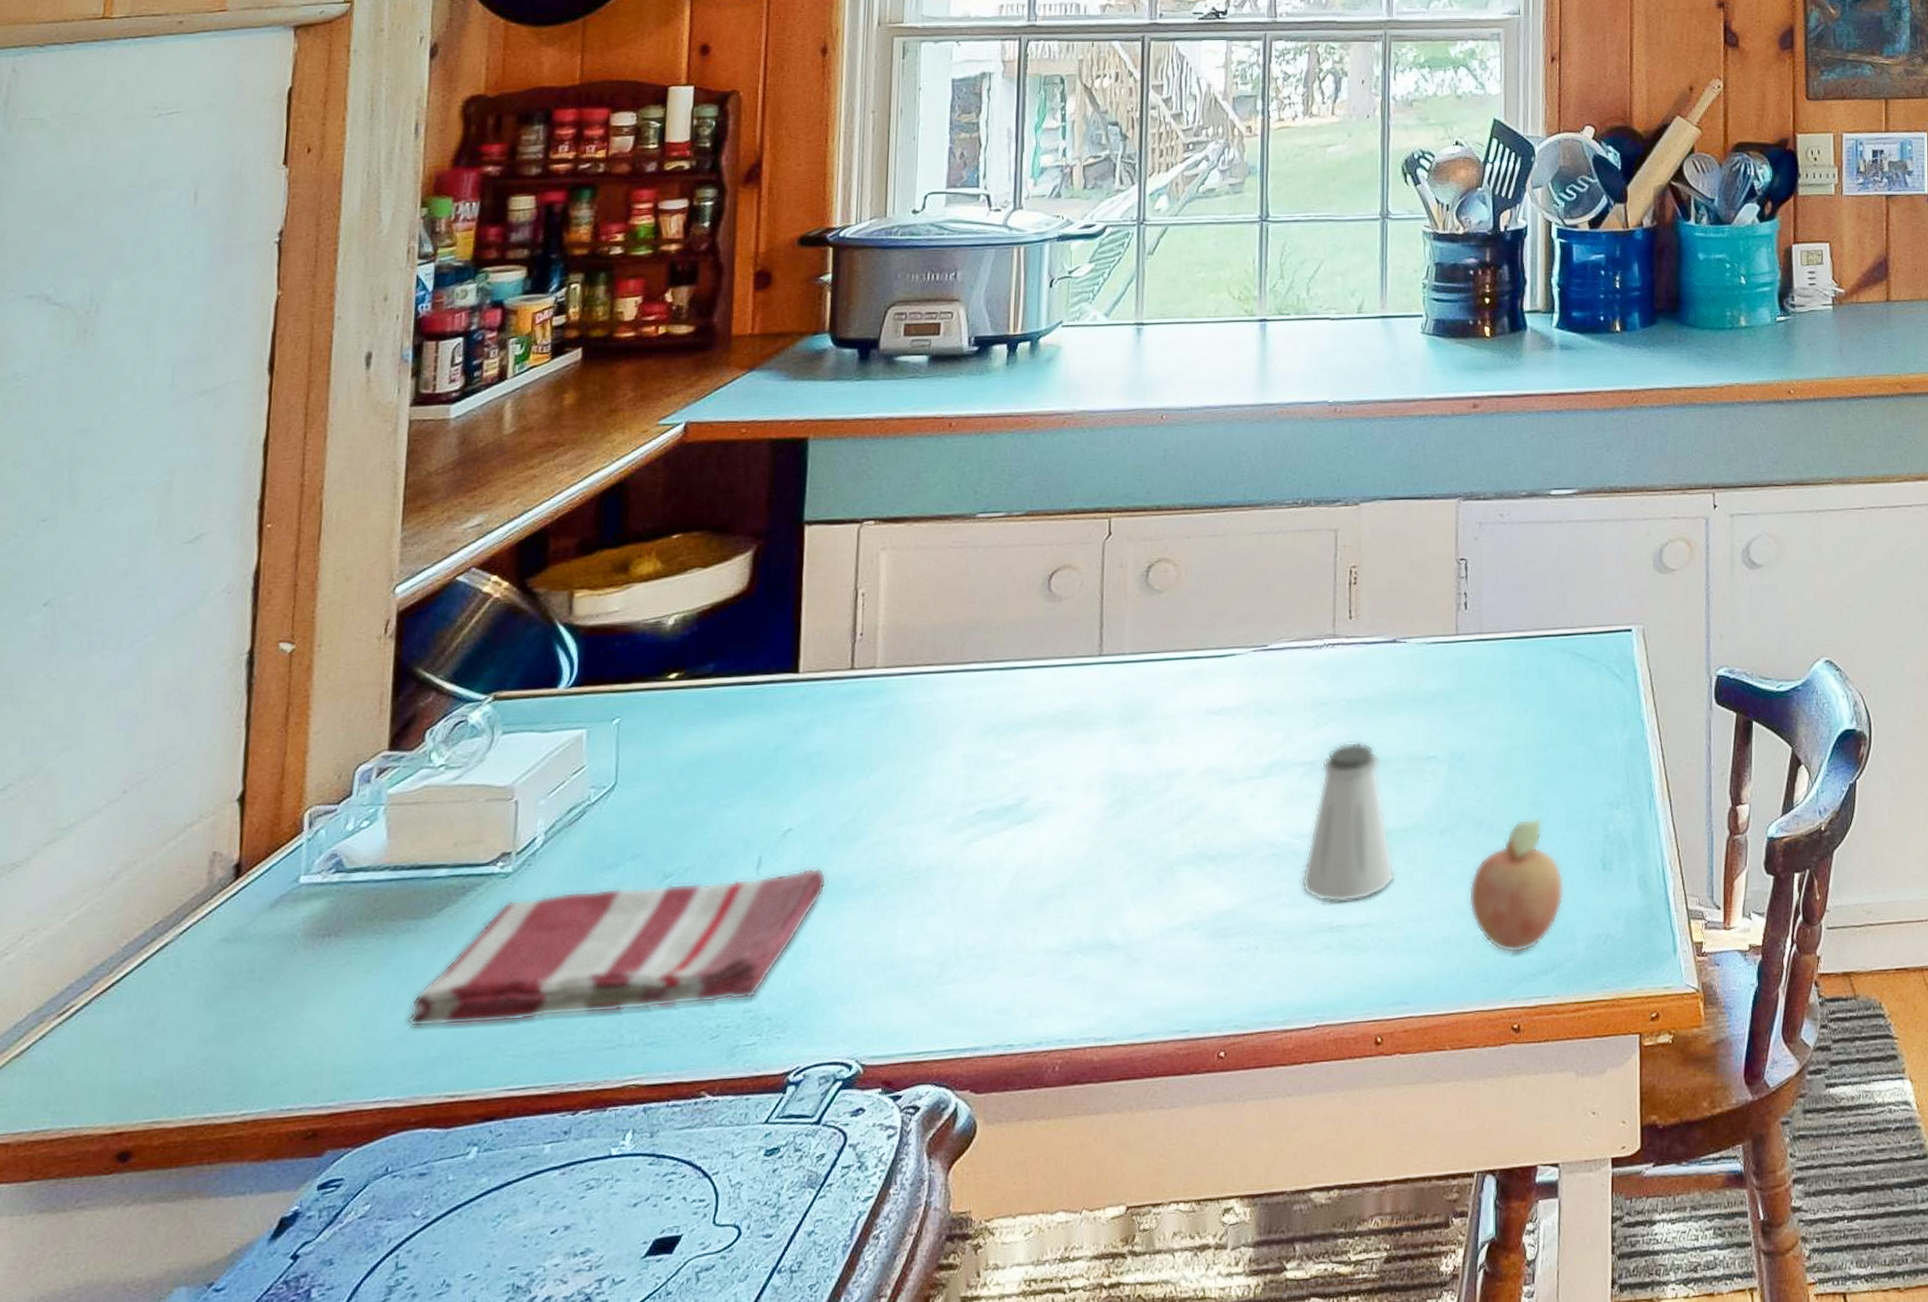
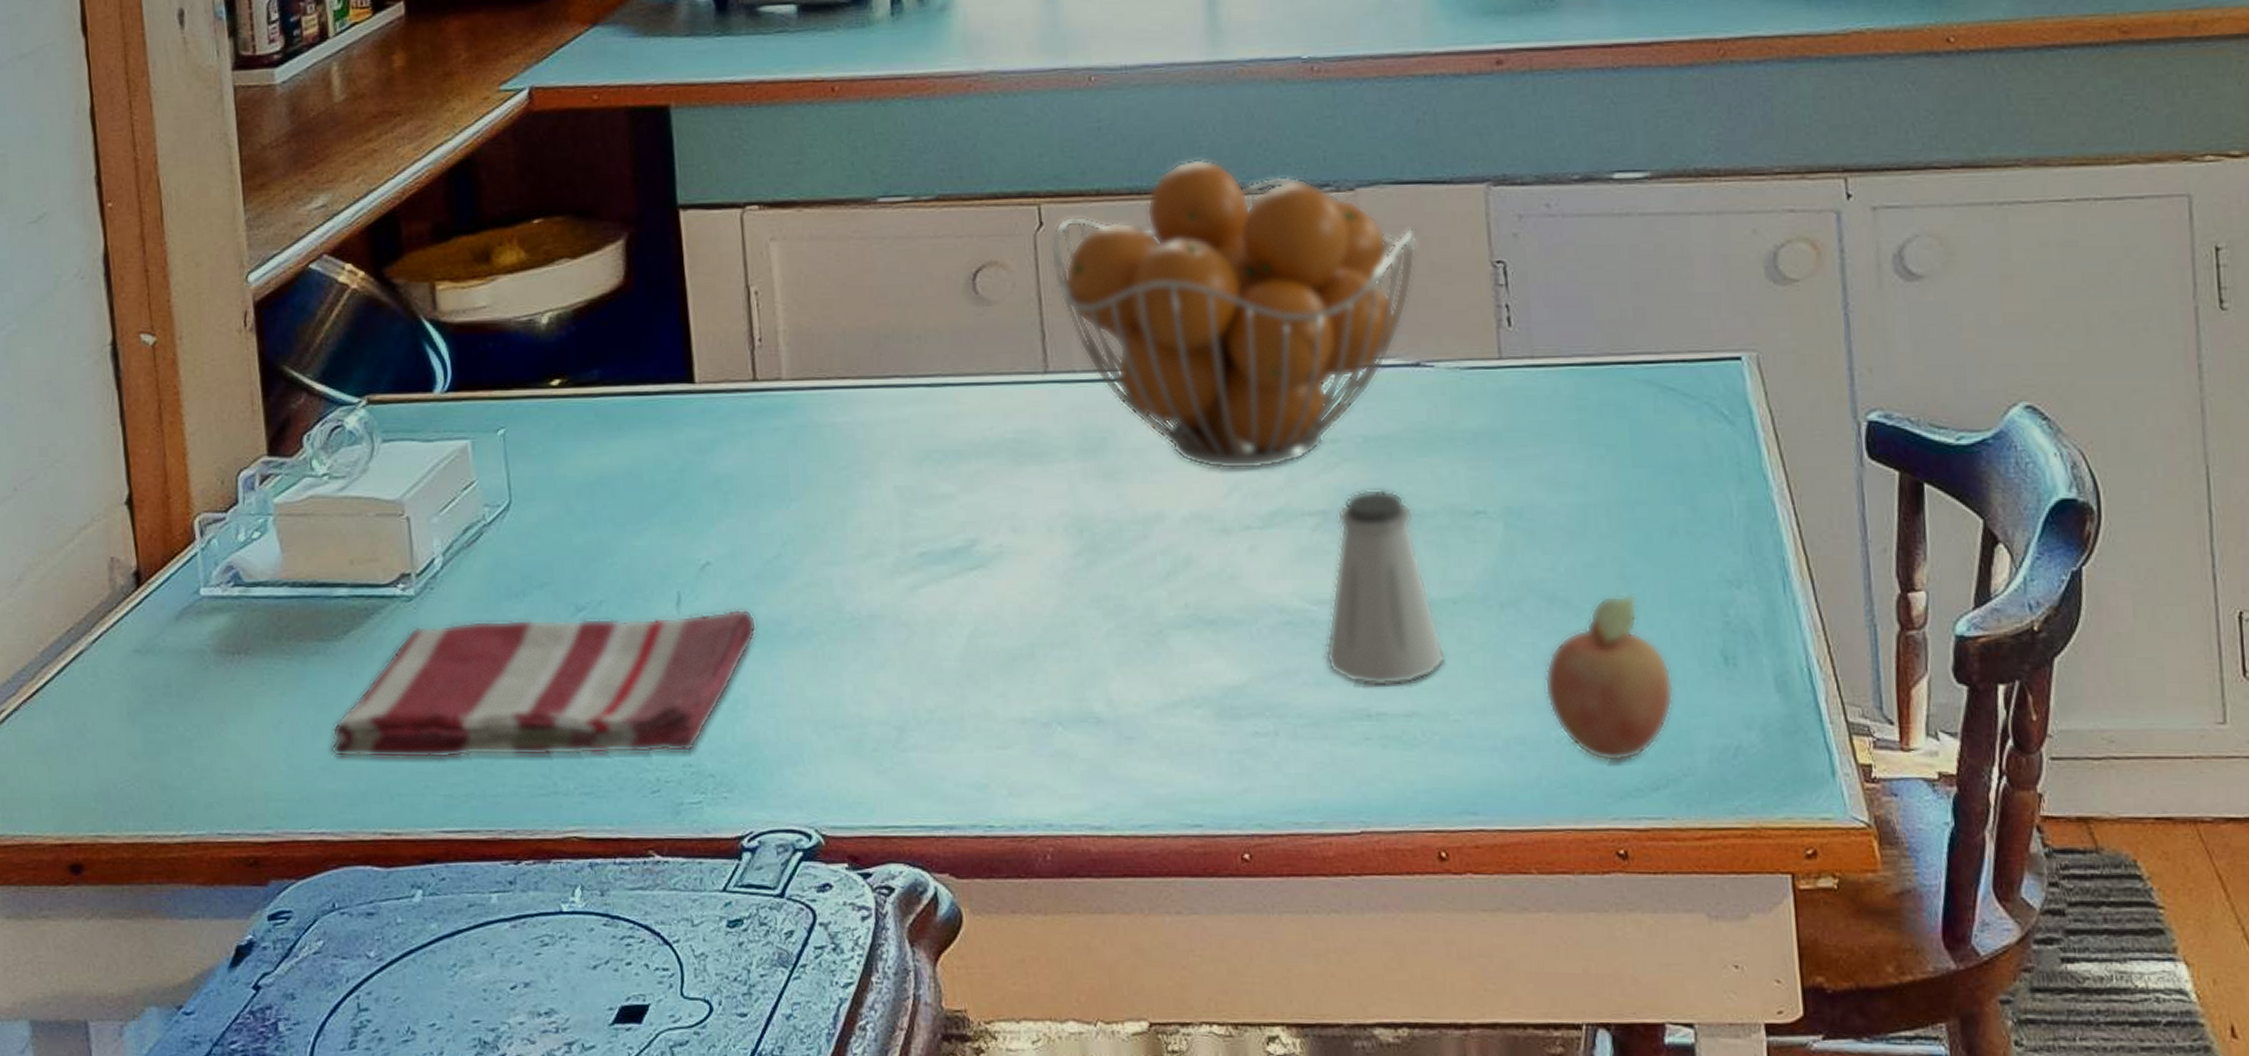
fruit basket: none [1114,480,1404,731] -> present [1050,158,1418,470]

